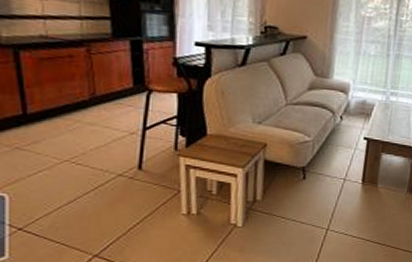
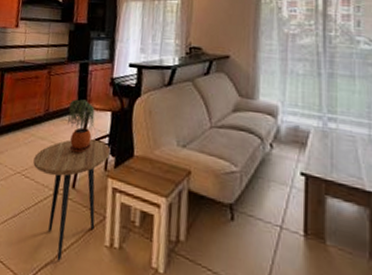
side table: none [84,122,180,233] -> present [33,139,111,261]
potted plant: none [122,80,158,136] -> present [67,99,95,154]

